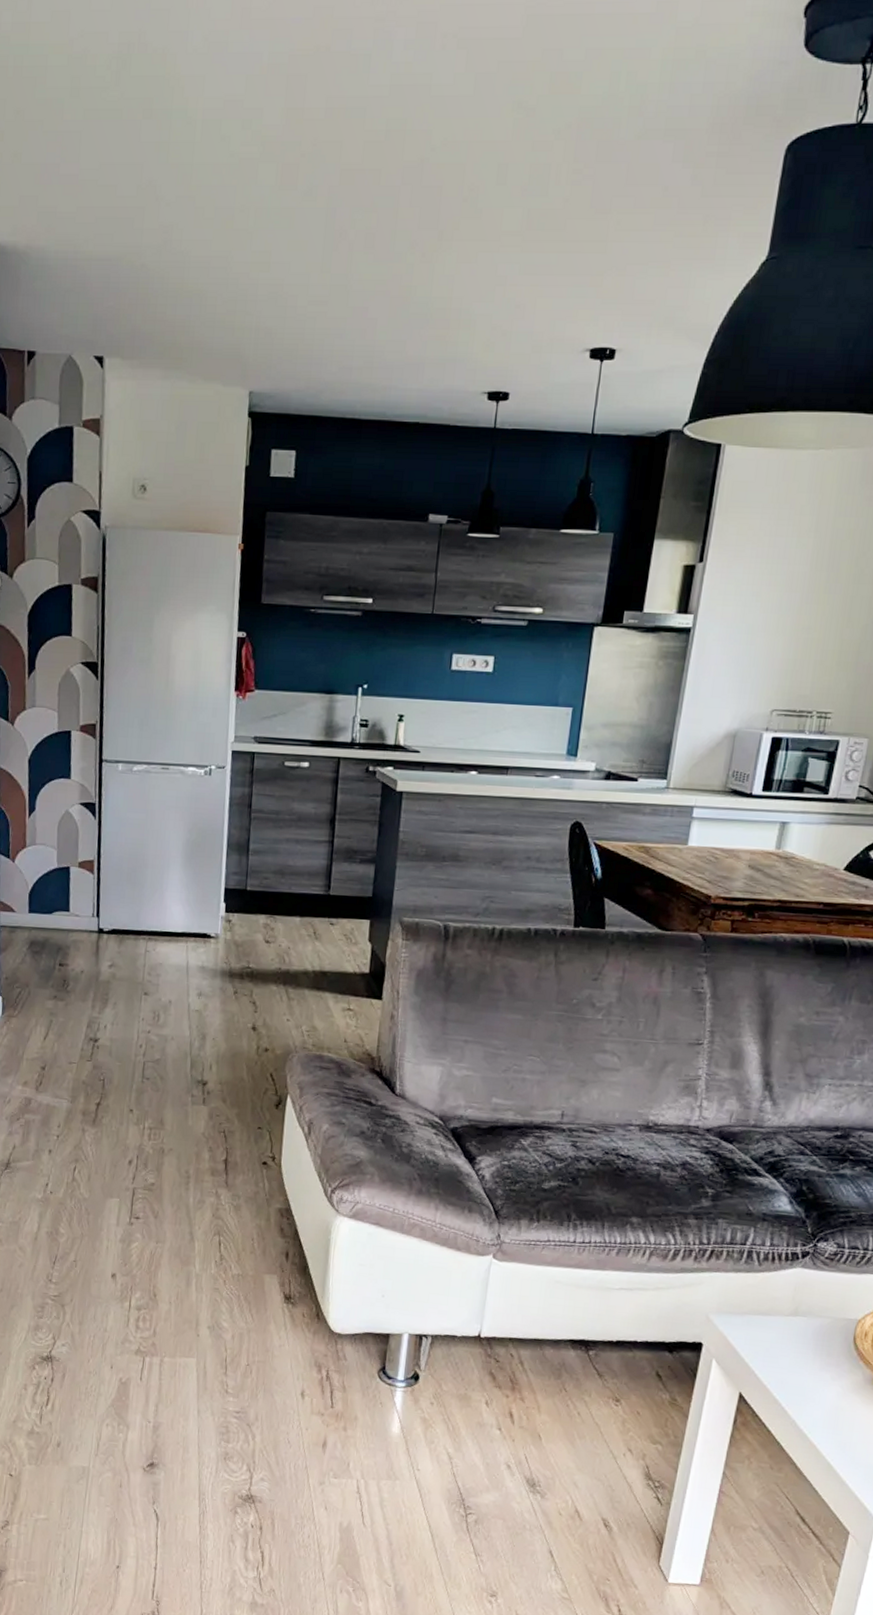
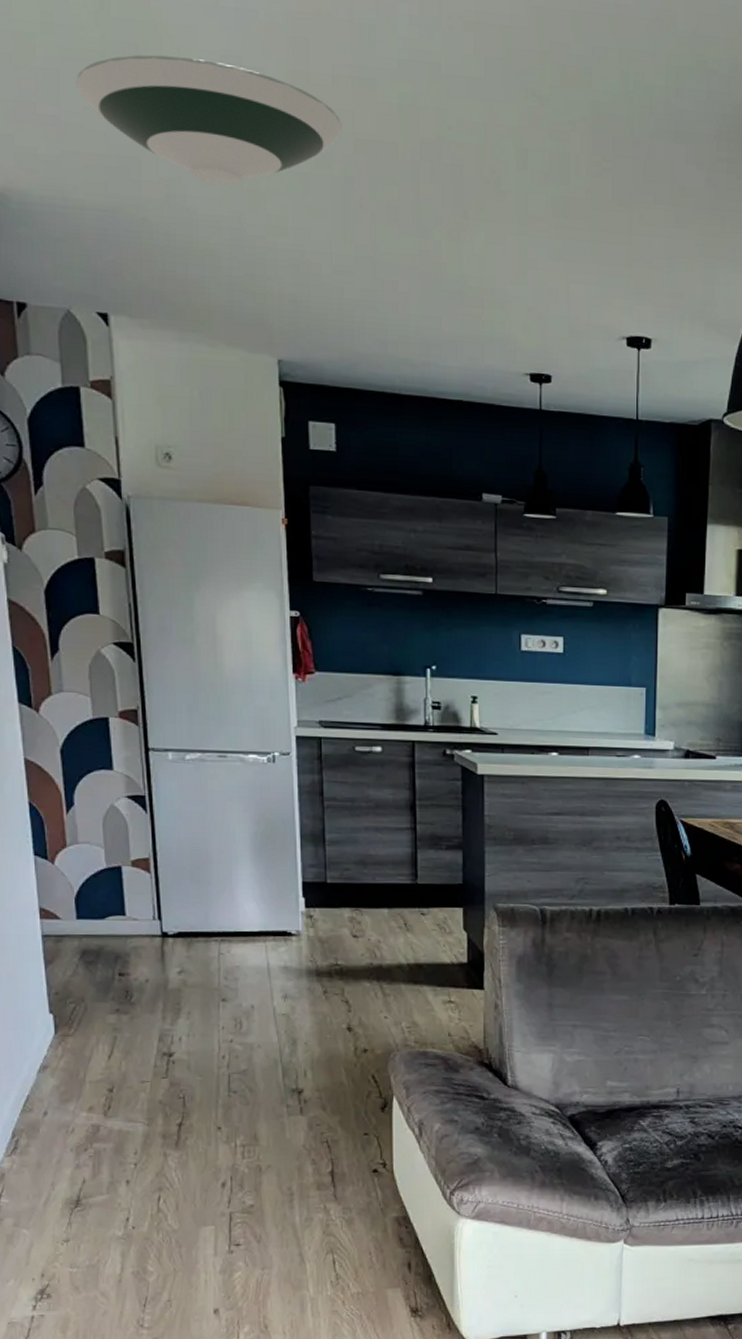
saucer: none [96,107,330,226] -> present [77,54,342,186]

